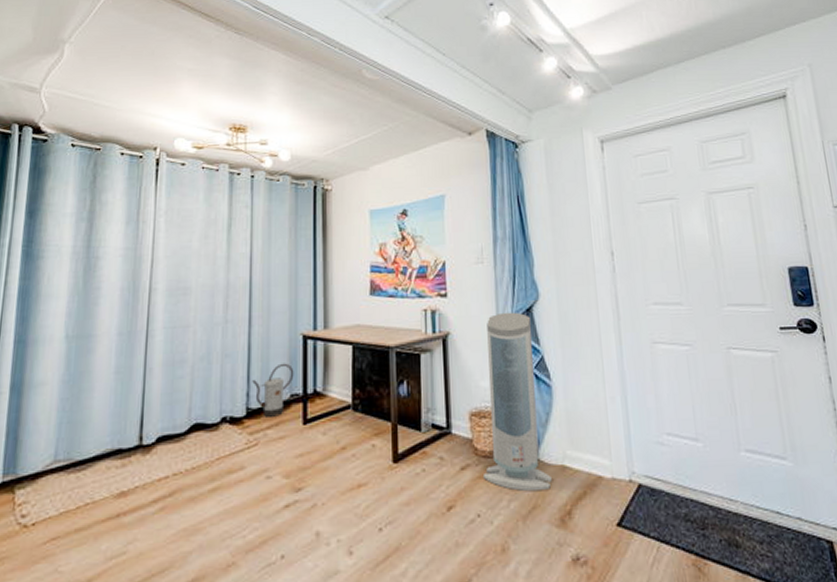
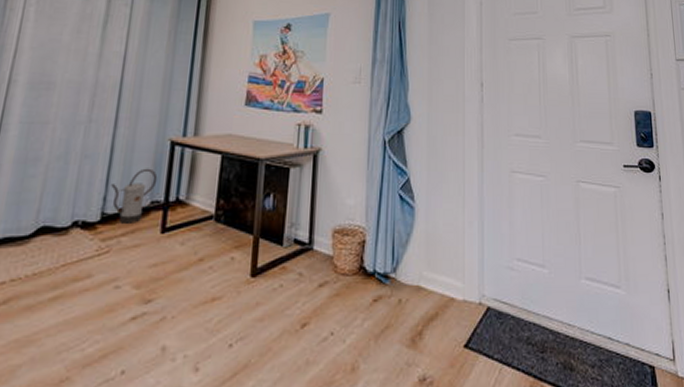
air purifier: present [482,312,552,492] -> none [339,132,406,311]

